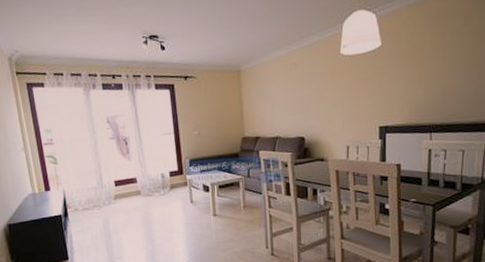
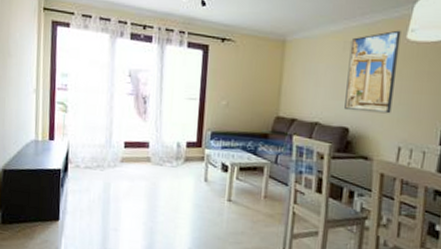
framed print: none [295,47,337,122] -> present [344,30,401,114]

